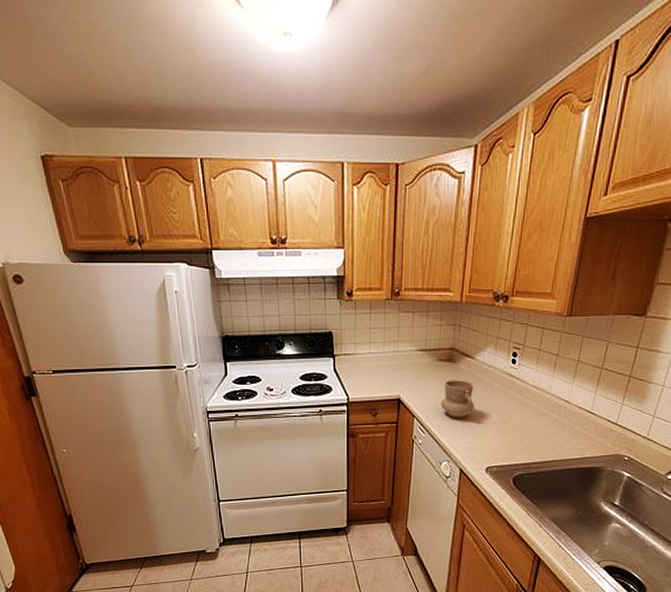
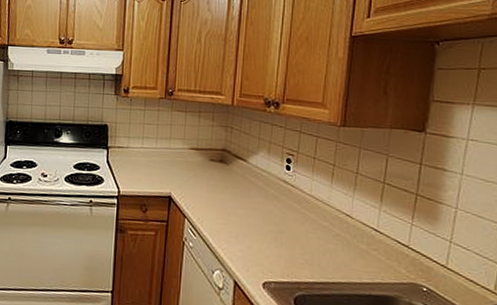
mug: present [440,380,475,418] -> none [212,181,249,223]

